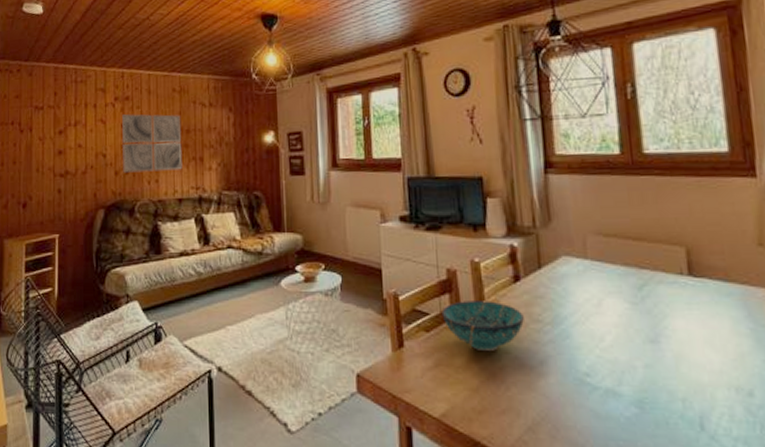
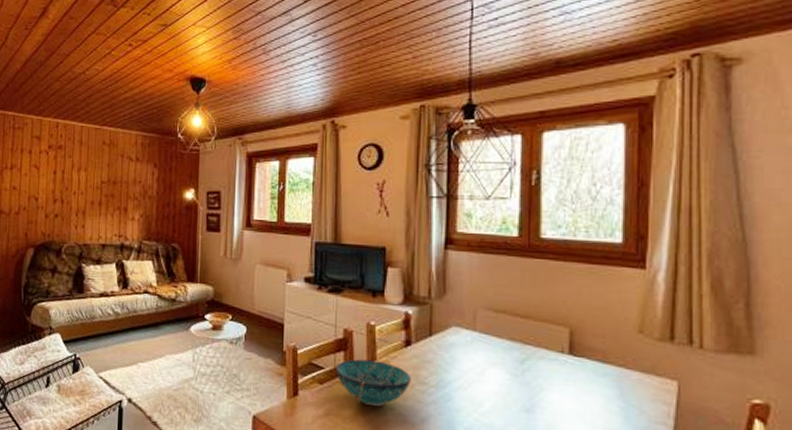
wall art: present [122,114,182,173] -> none [53,162,109,218]

